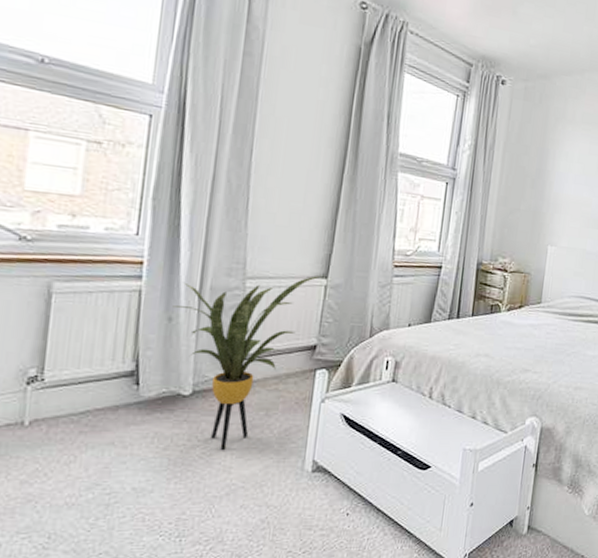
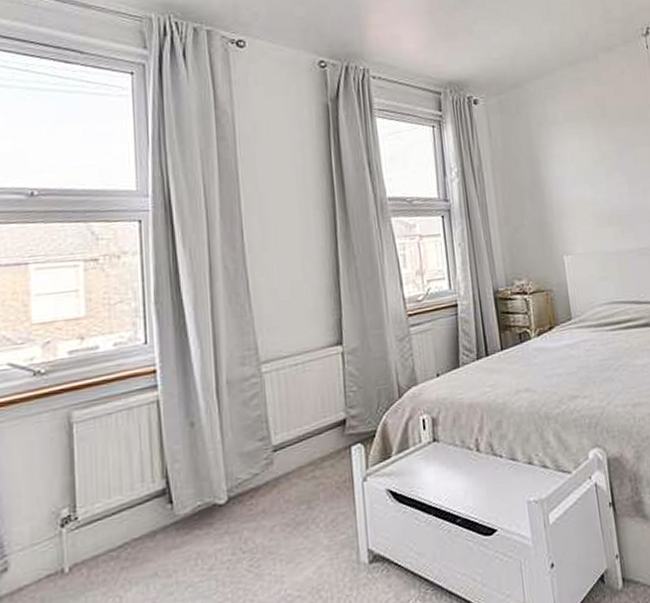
house plant: present [172,276,319,450] -> none [192,344,334,558]

